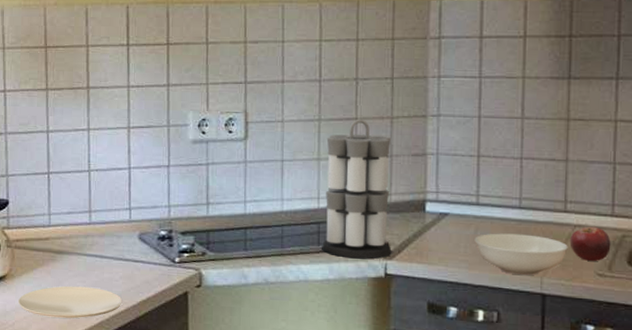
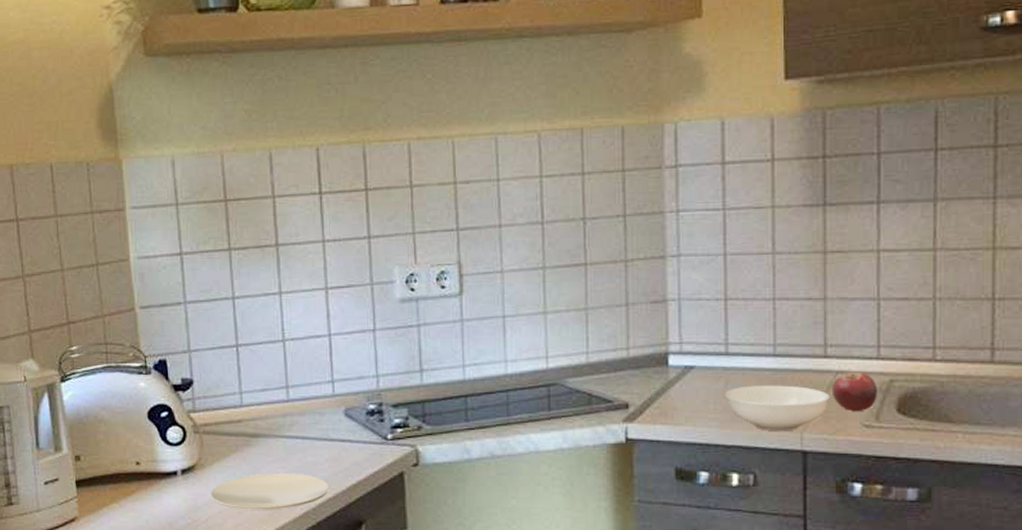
spice rack: present [321,119,392,259] -> none [552,264,633,424]

